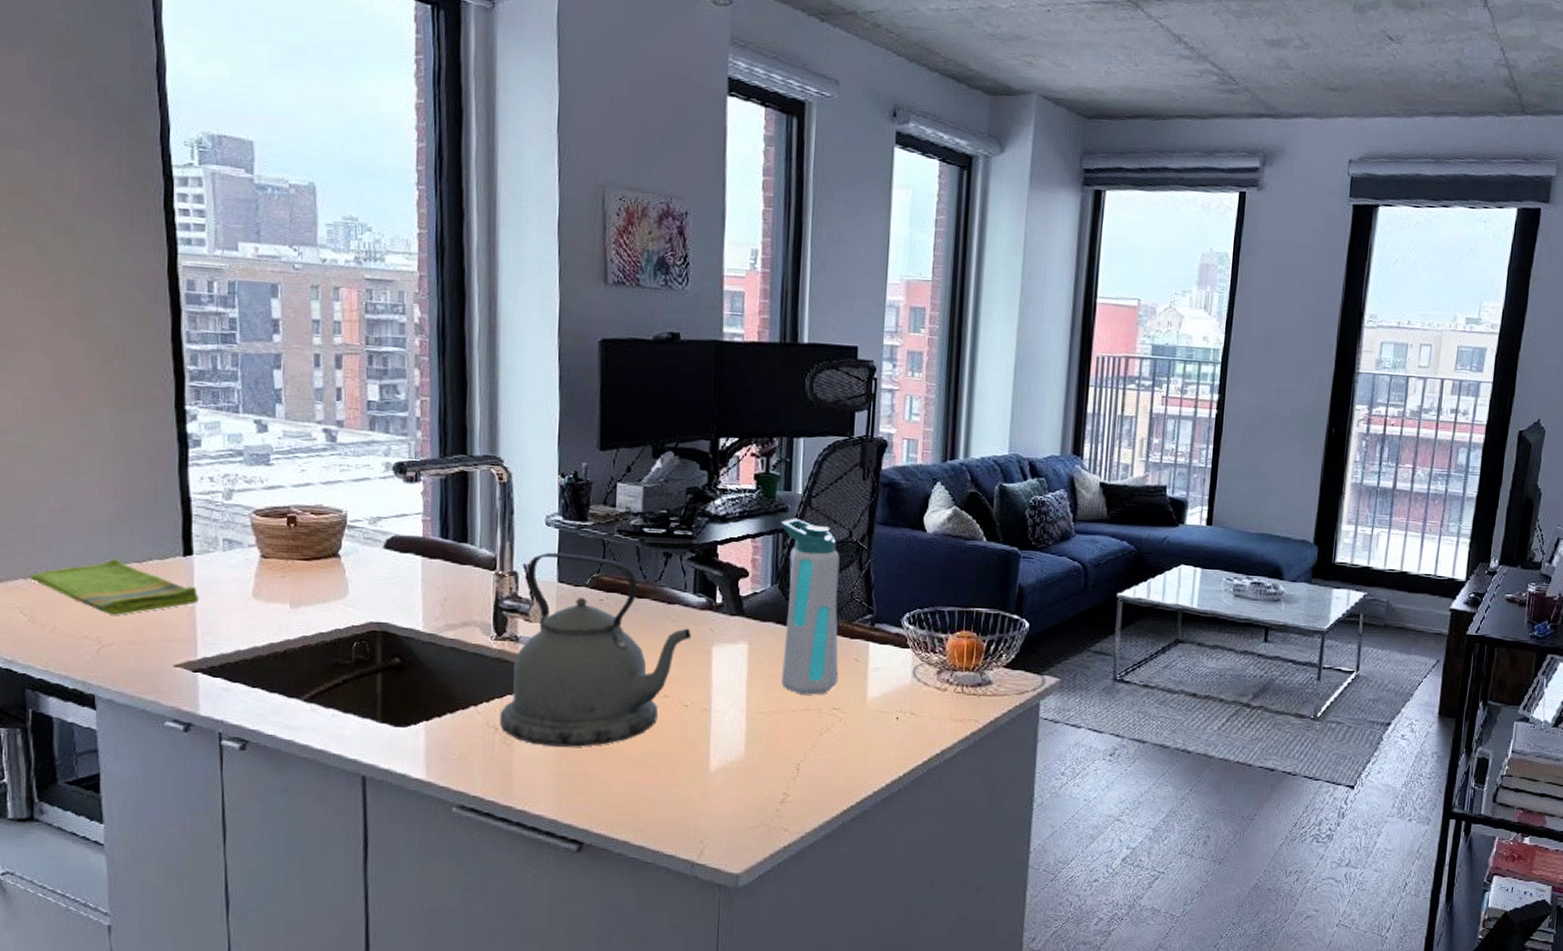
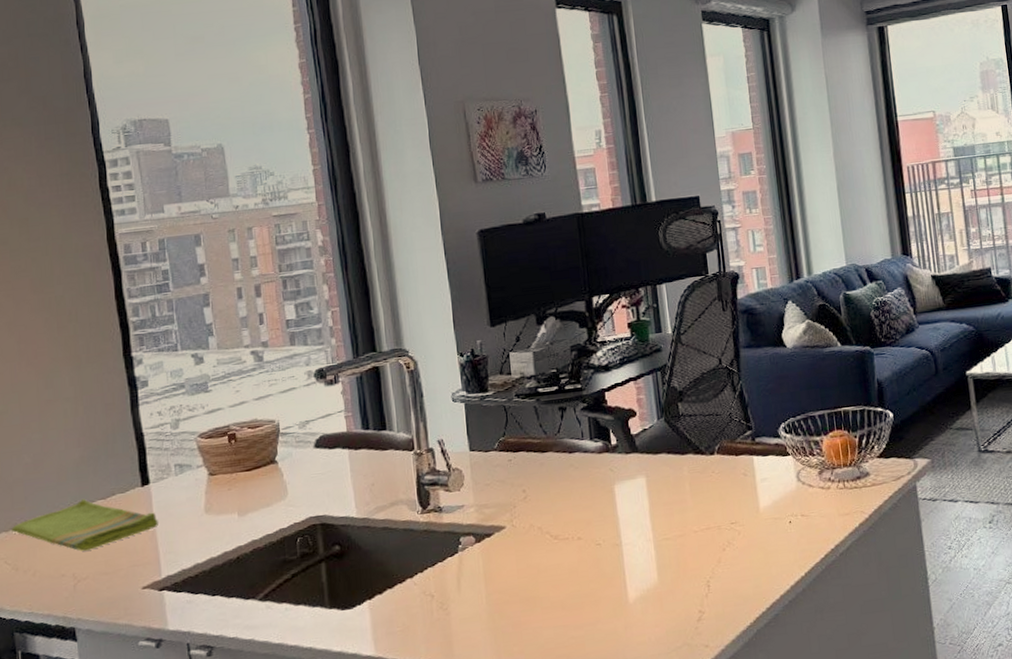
kettle: present [499,552,691,747] -> none [433,422,594,605]
water bottle: present [781,518,840,695] -> none [657,355,731,516]

